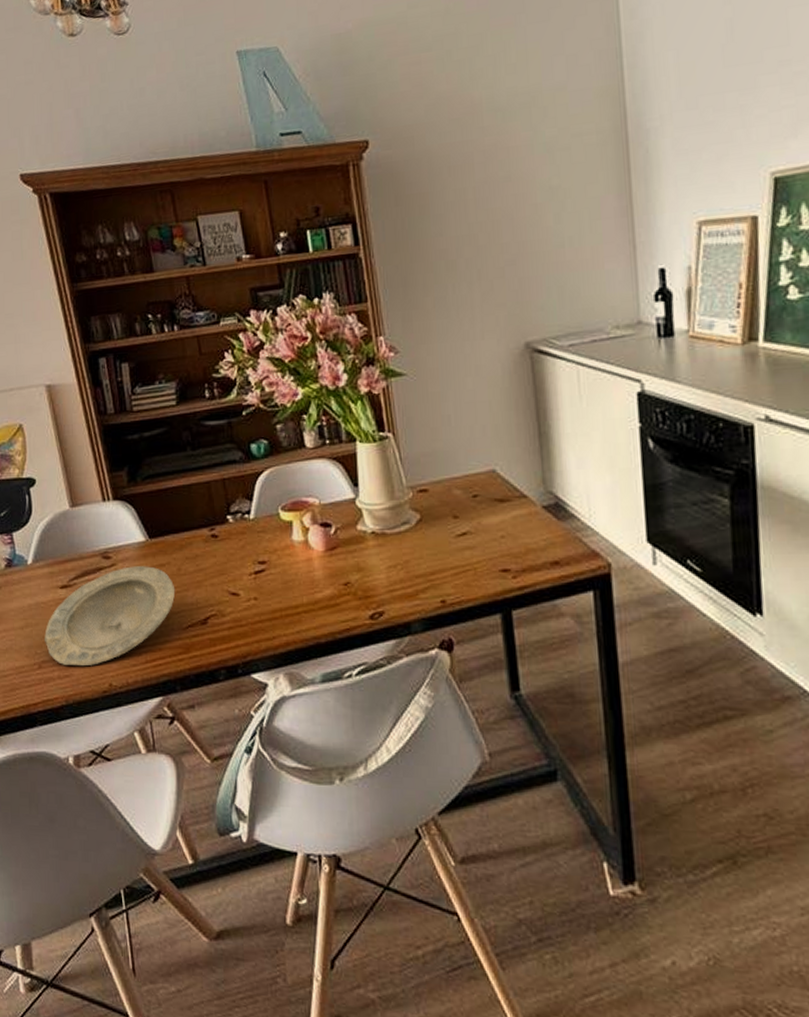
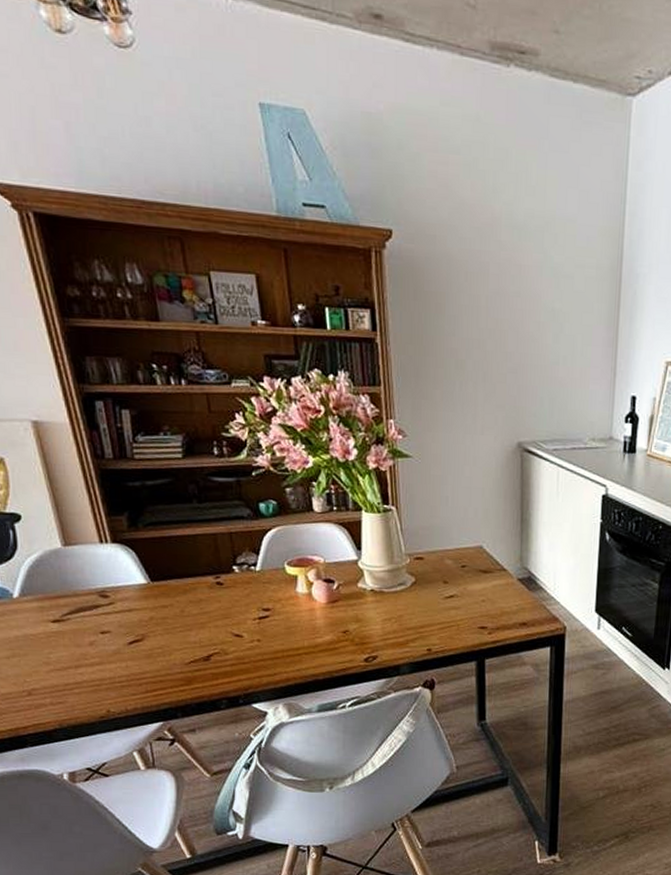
plate: present [43,566,176,667] -> none [33,606,178,695]

